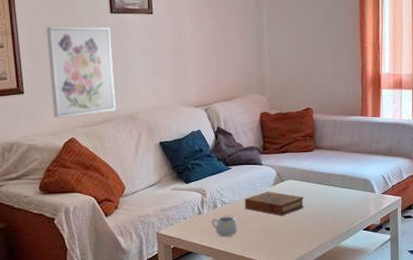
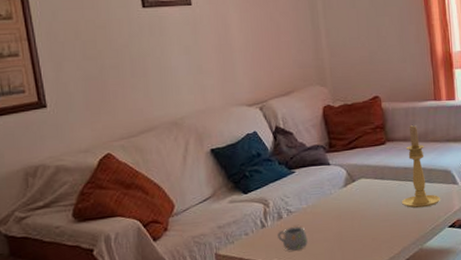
wall art: present [46,26,116,118] -> none [68,24,157,132]
book: present [244,191,305,216] -> none [313,193,381,221]
candle holder: none [324,135,359,211] -> present [402,124,441,208]

